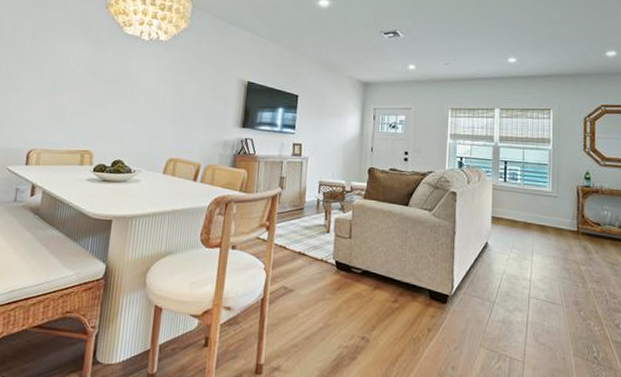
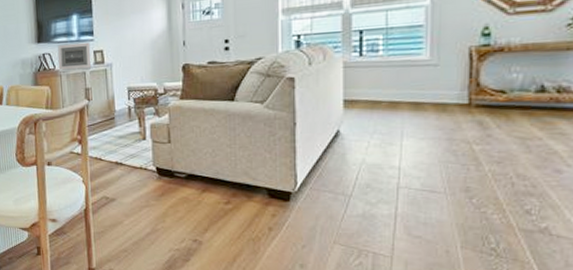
picture frame: none [258,132,291,159] -> present [58,42,91,70]

